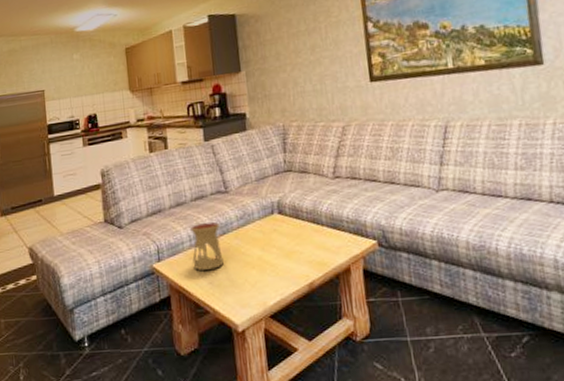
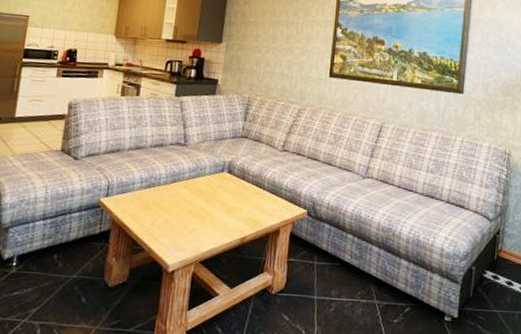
oil burner: present [190,222,225,270] -> none [139,169,172,212]

